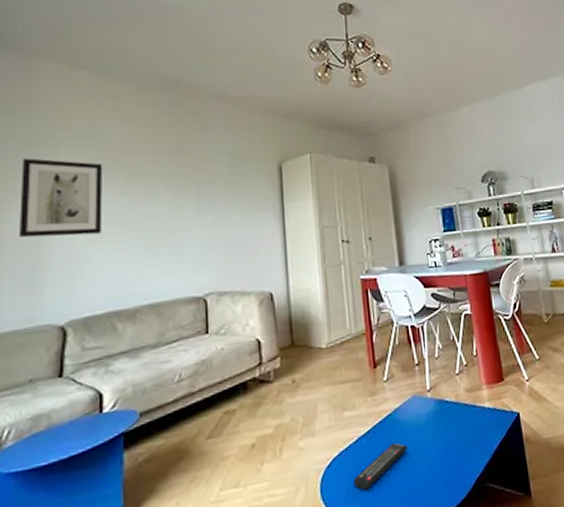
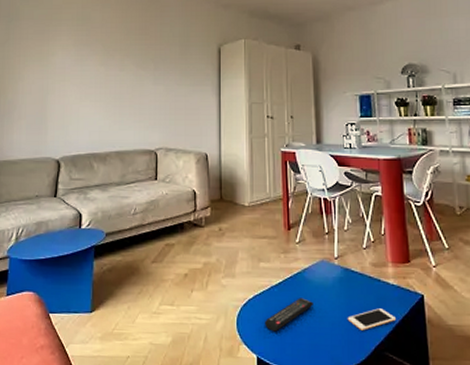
wall art: present [18,158,103,238] -> none [33,33,89,93]
cell phone: none [444,436,494,466] -> present [347,308,395,331]

